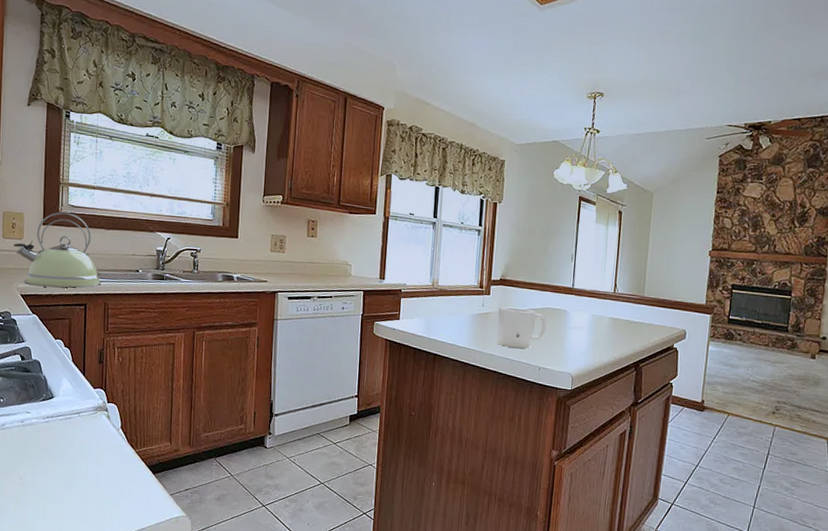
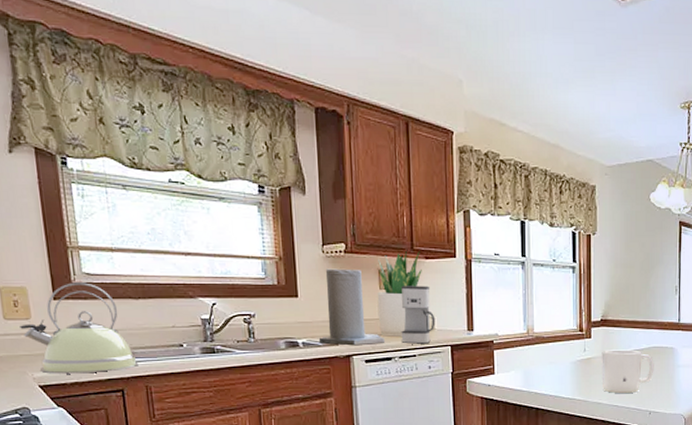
paper towel: none [251,216,307,285] -> present [318,269,386,346]
planter: none [303,206,345,280] -> present [377,251,422,338]
coffee maker: none [321,235,353,288] -> present [401,286,436,344]

